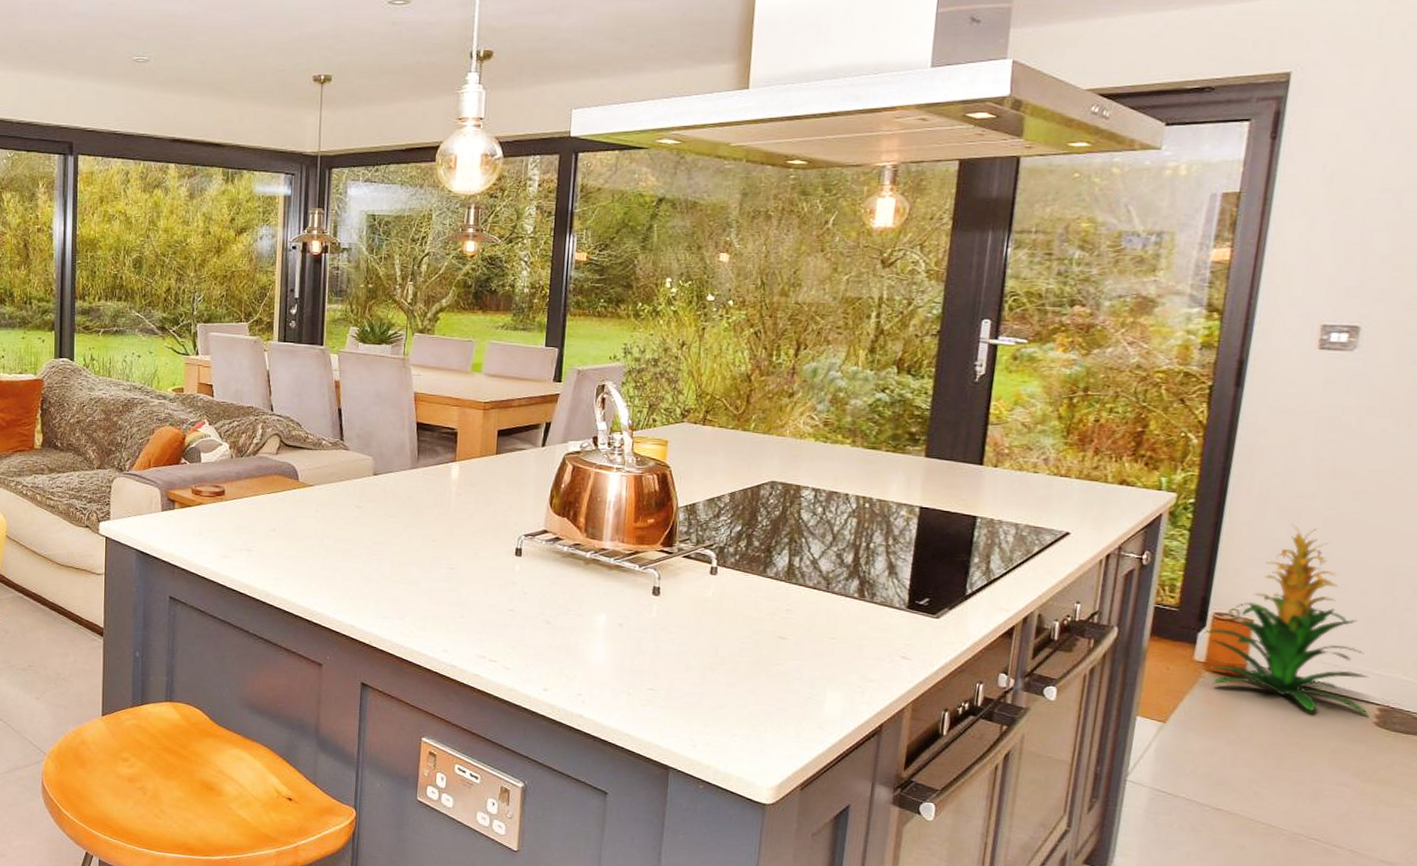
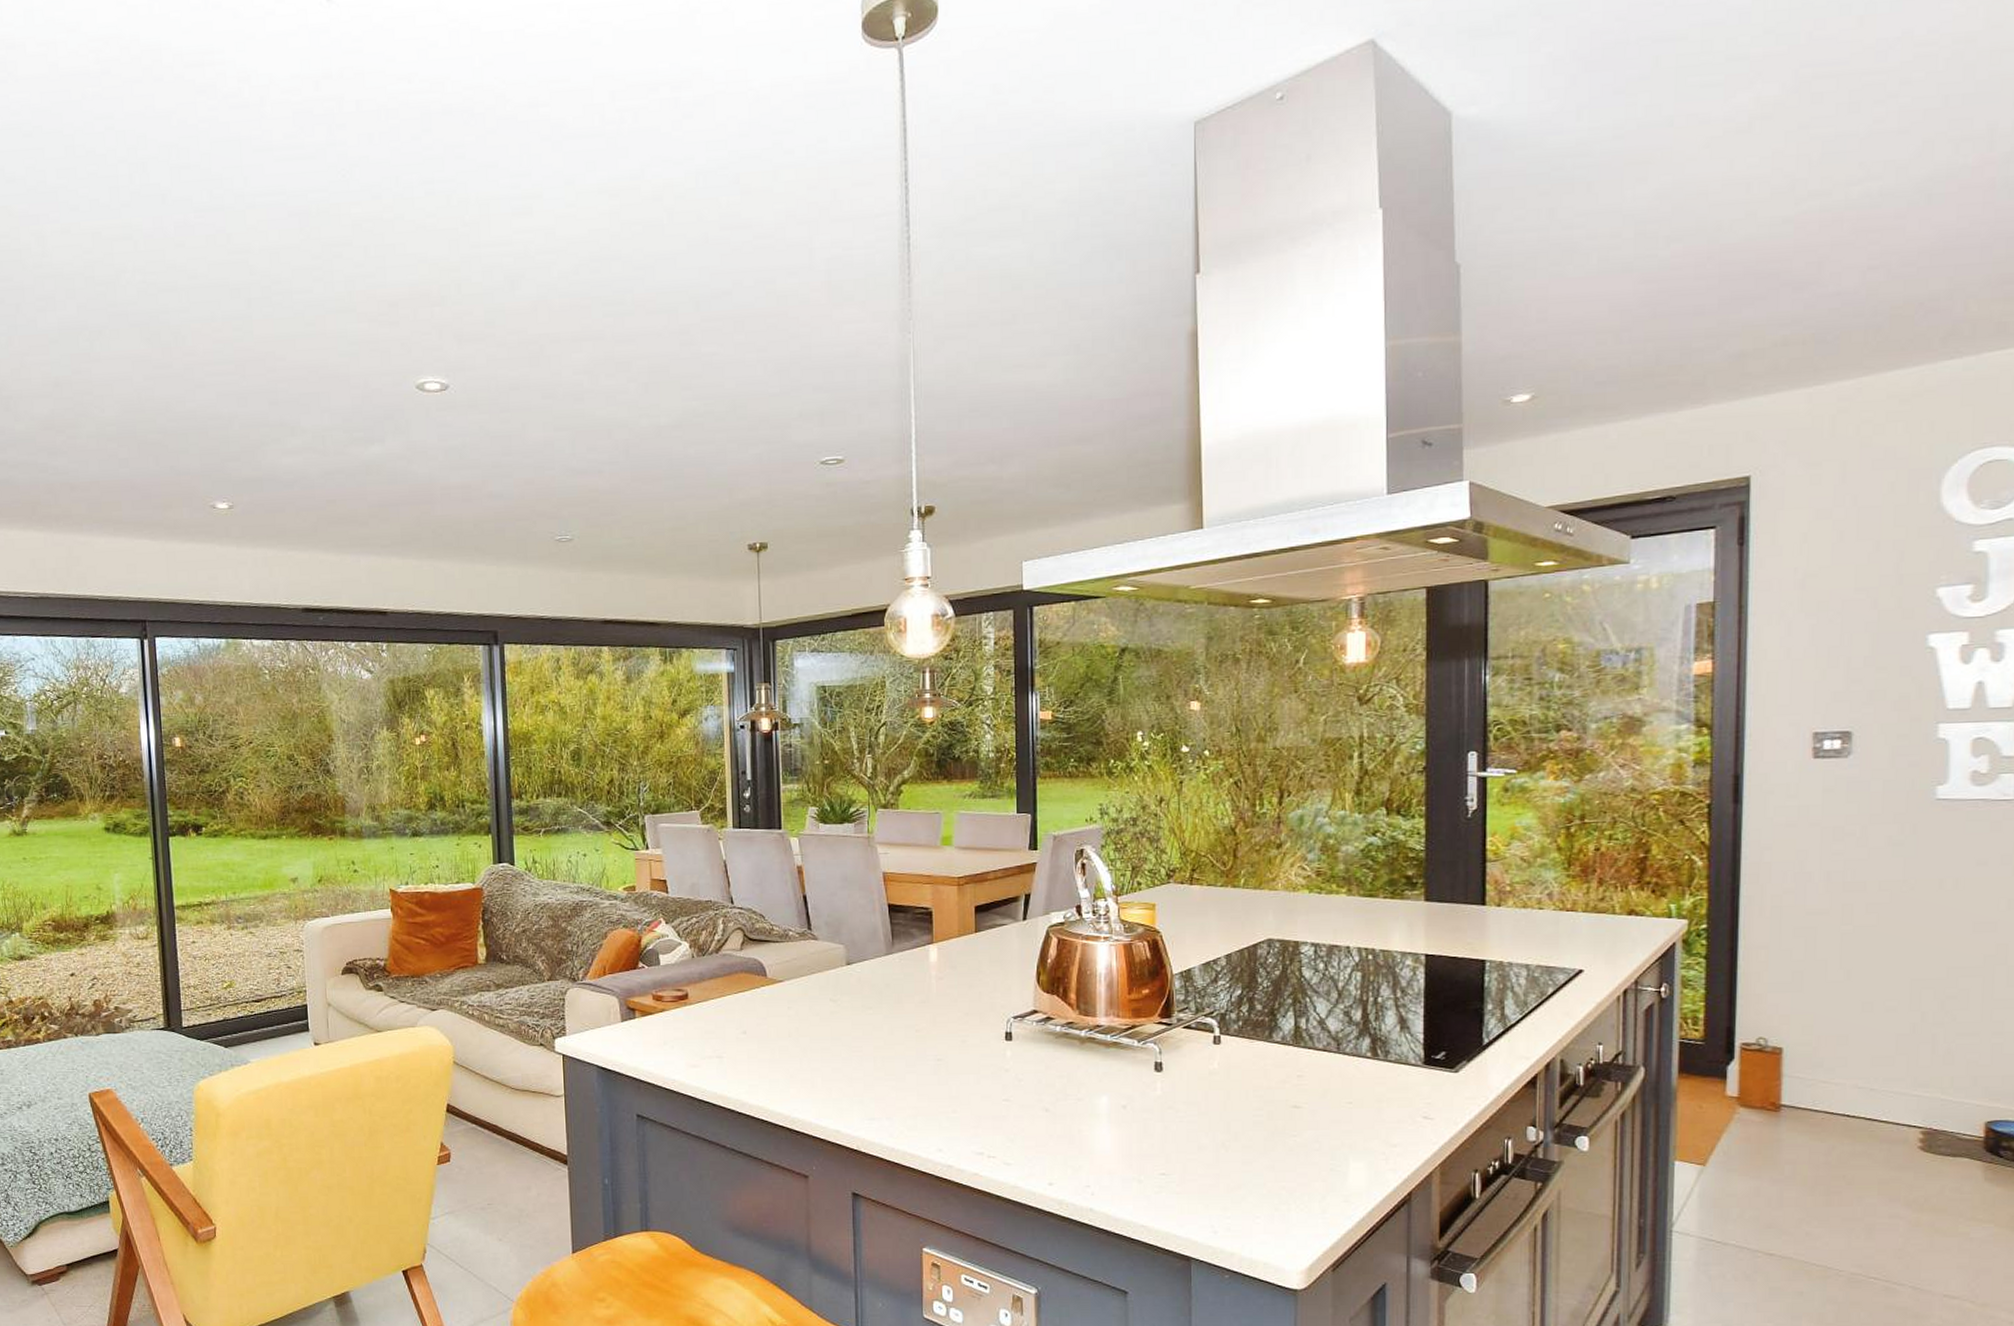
indoor plant: present [1203,524,1370,716] -> none [1733,943,1912,1141]

